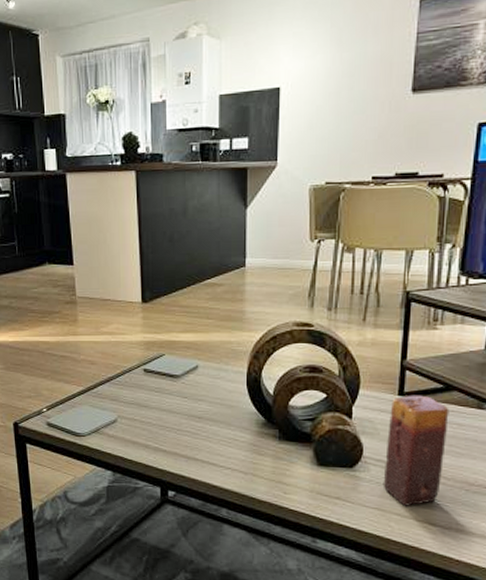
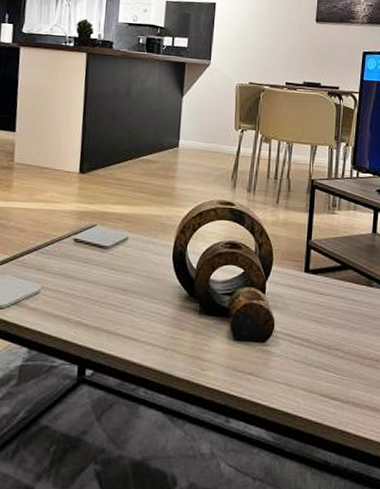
candle: present [383,395,449,506] -> none [291,272,346,381]

